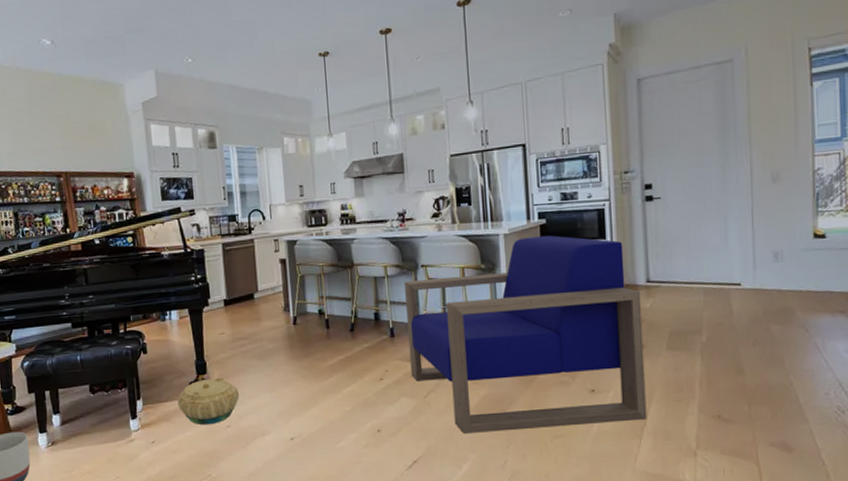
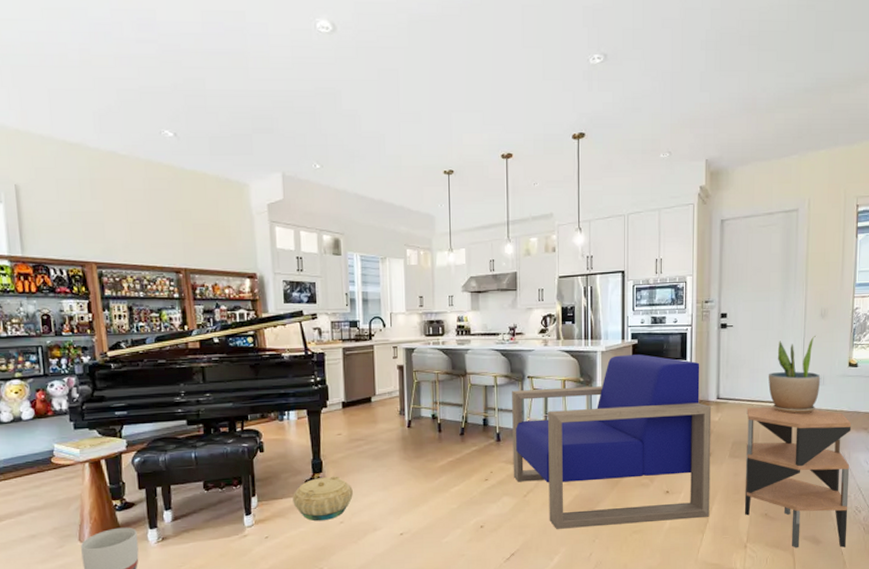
side table: none [685,289,829,457] -> present [744,406,852,548]
potted plant: none [709,203,777,297] -> present [768,335,820,414]

